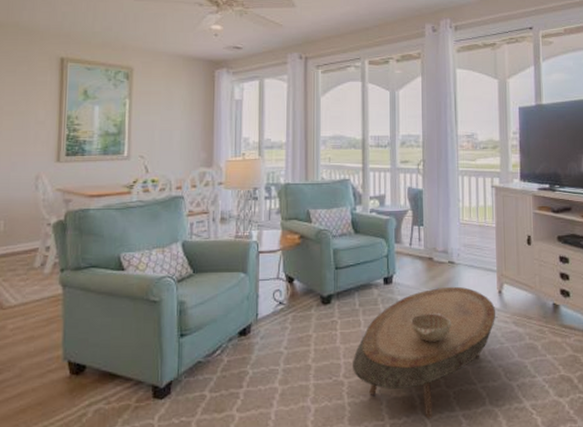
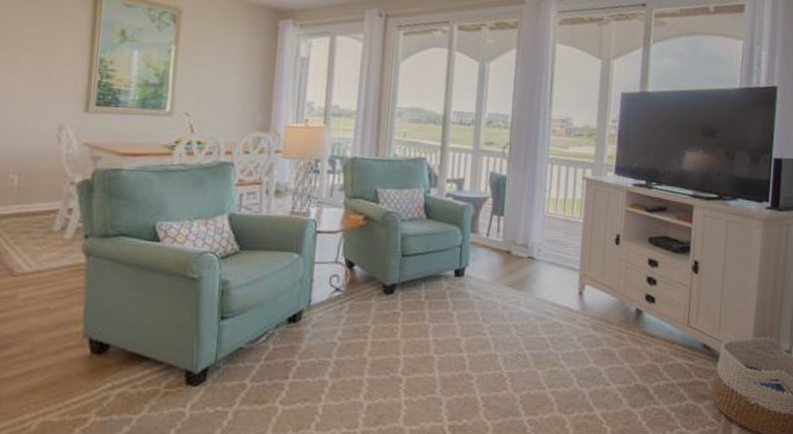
coffee table: present [353,286,496,419] -> none [412,283,575,423]
decorative bowl: present [410,312,452,342] -> none [480,310,525,342]

